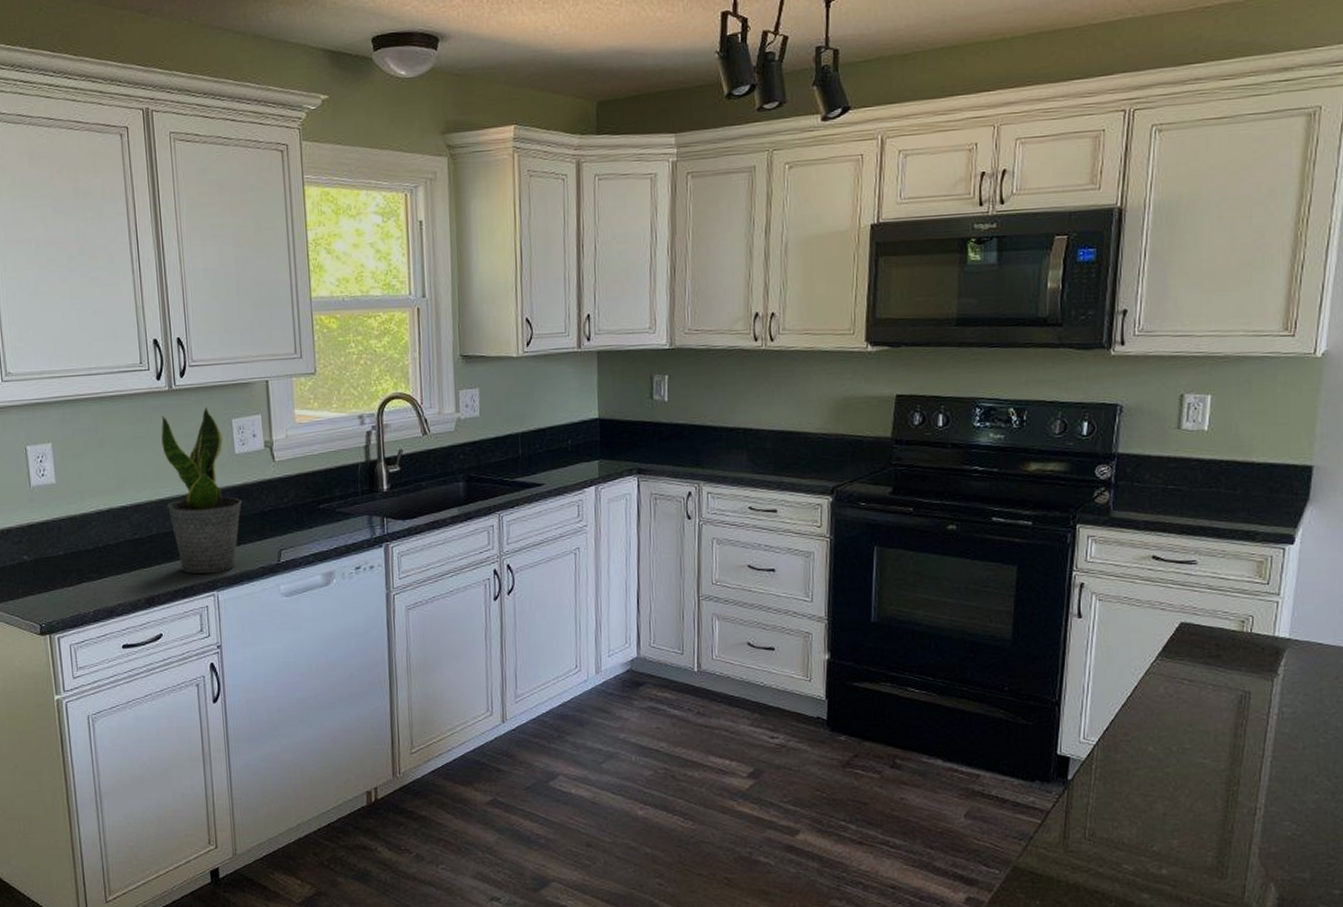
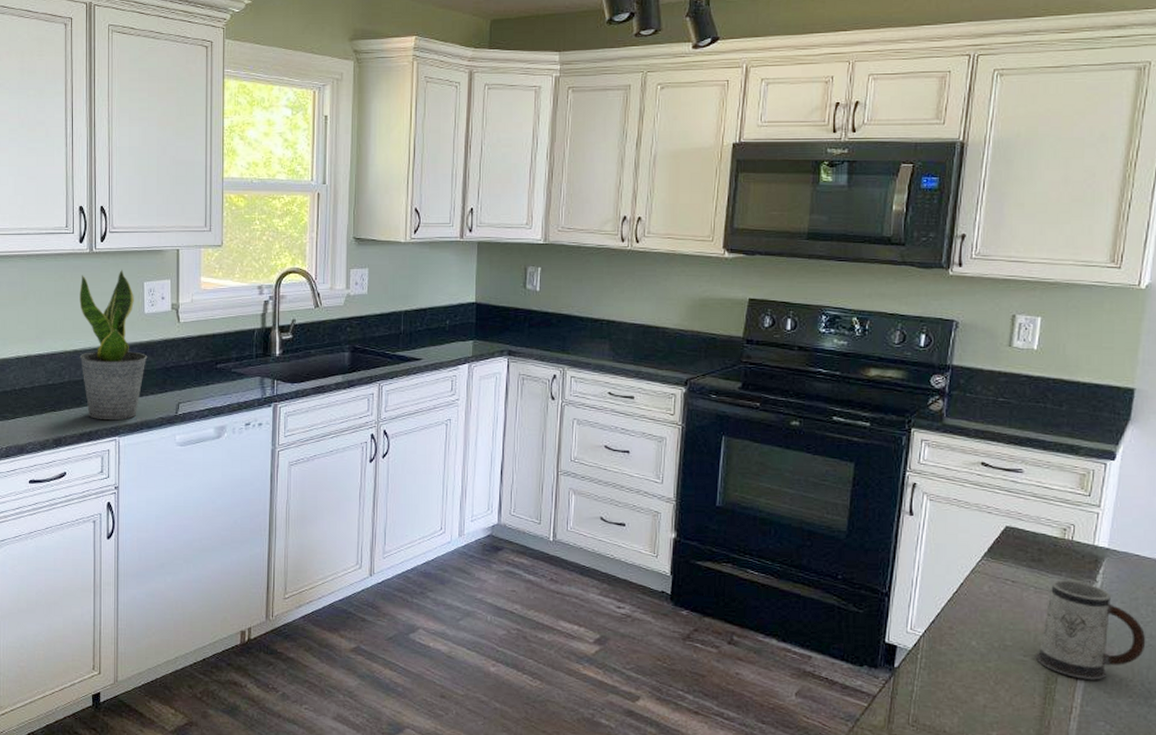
mug: none [1217,675,1332,779] -> present [1036,580,1146,680]

